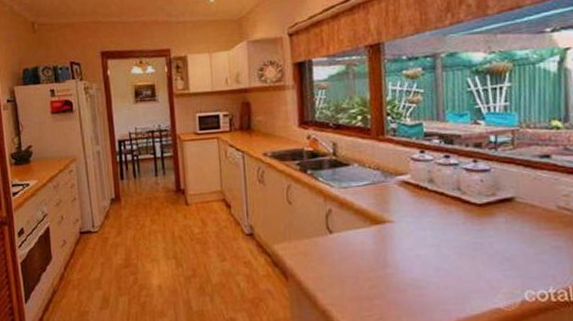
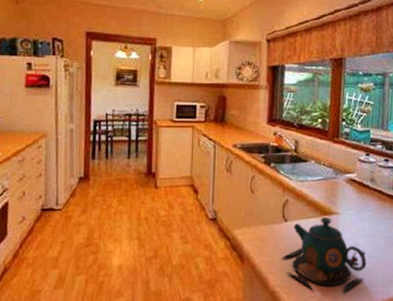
teapot: none [331,227,433,312] -> present [282,218,367,294]

